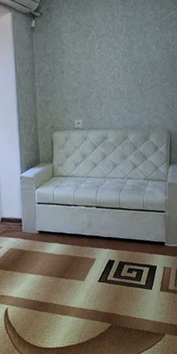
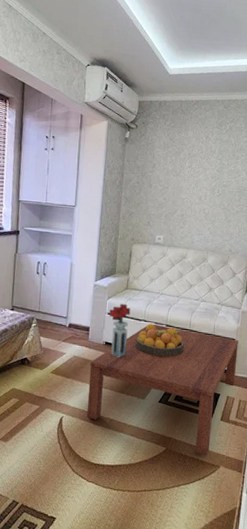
coffee table: none [27,207,170,327] -> present [87,323,239,456]
potted flower: none [39,192,61,244] -> present [109,304,131,357]
fruit bowl: none [68,207,116,238] -> present [135,323,184,357]

